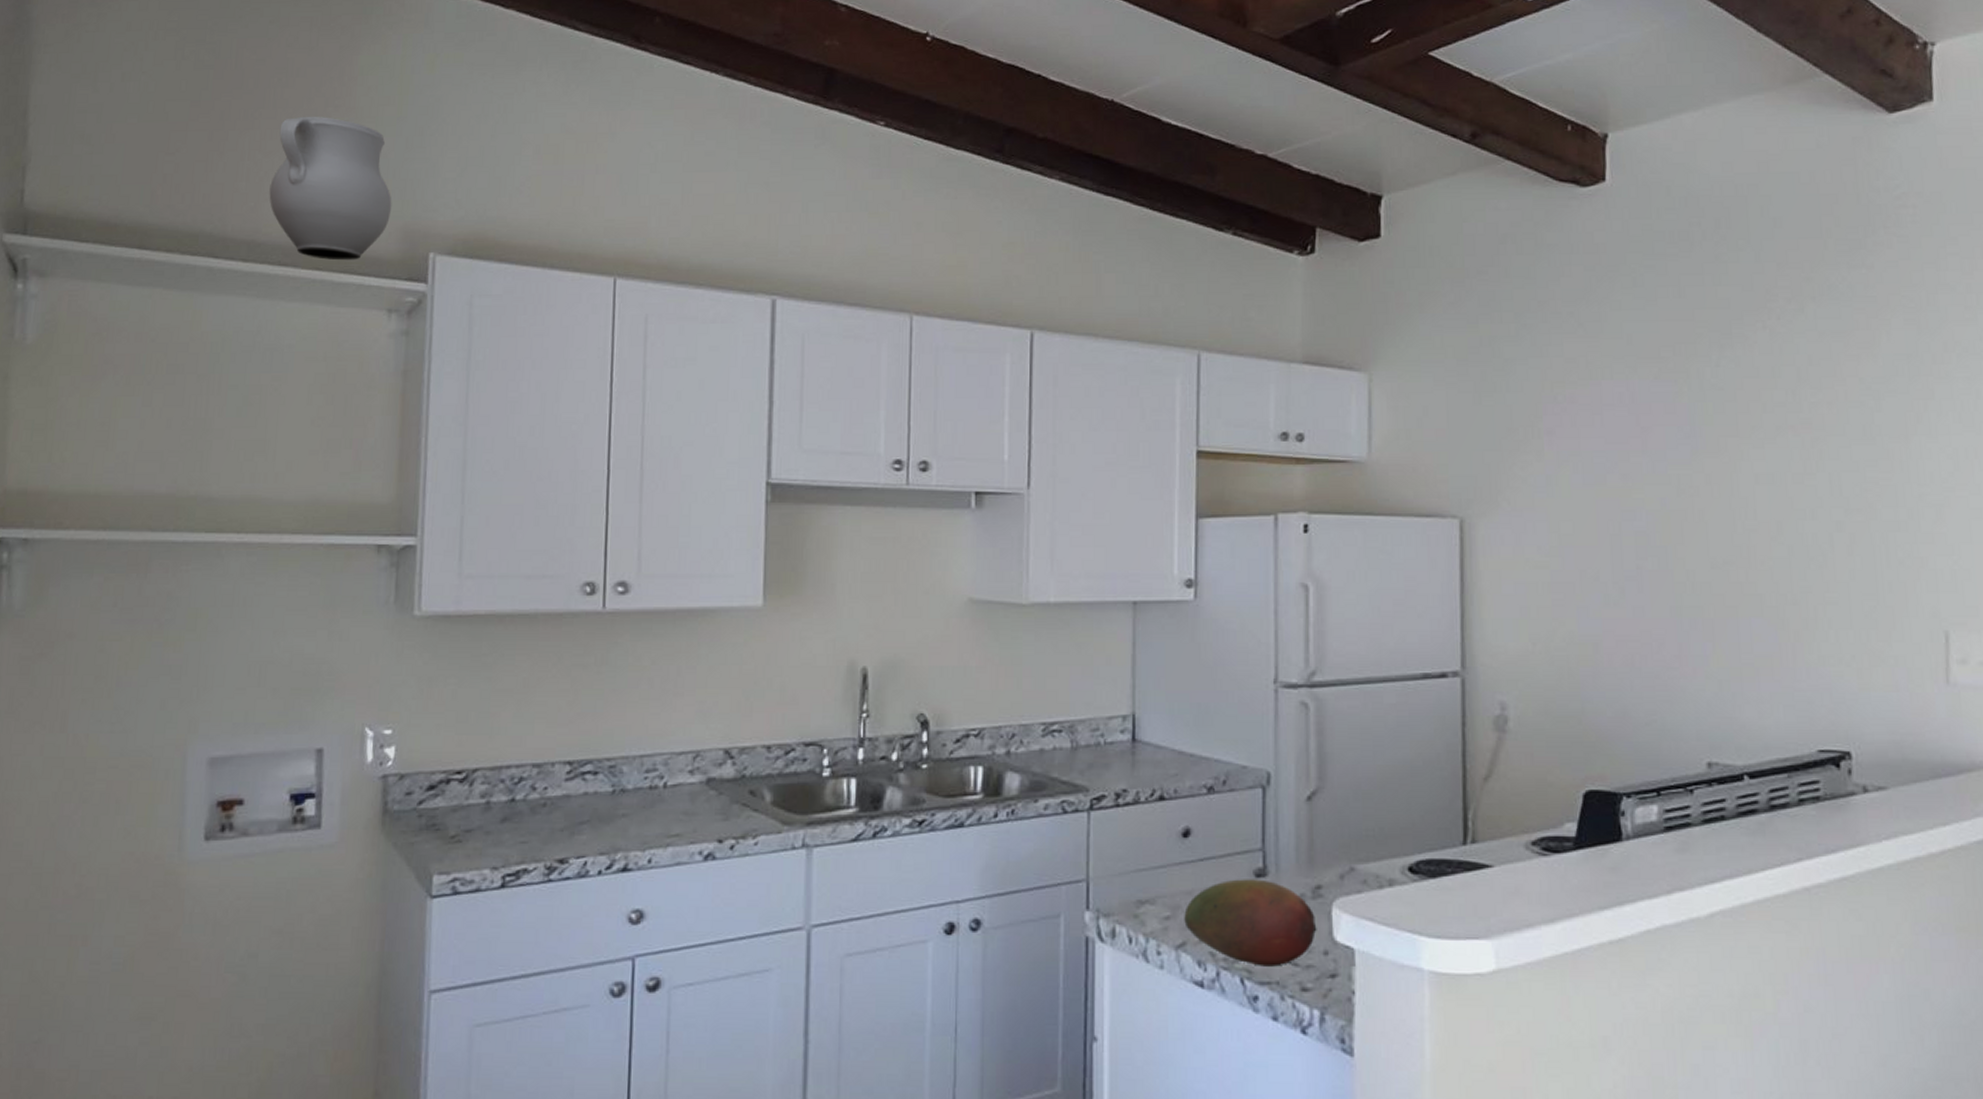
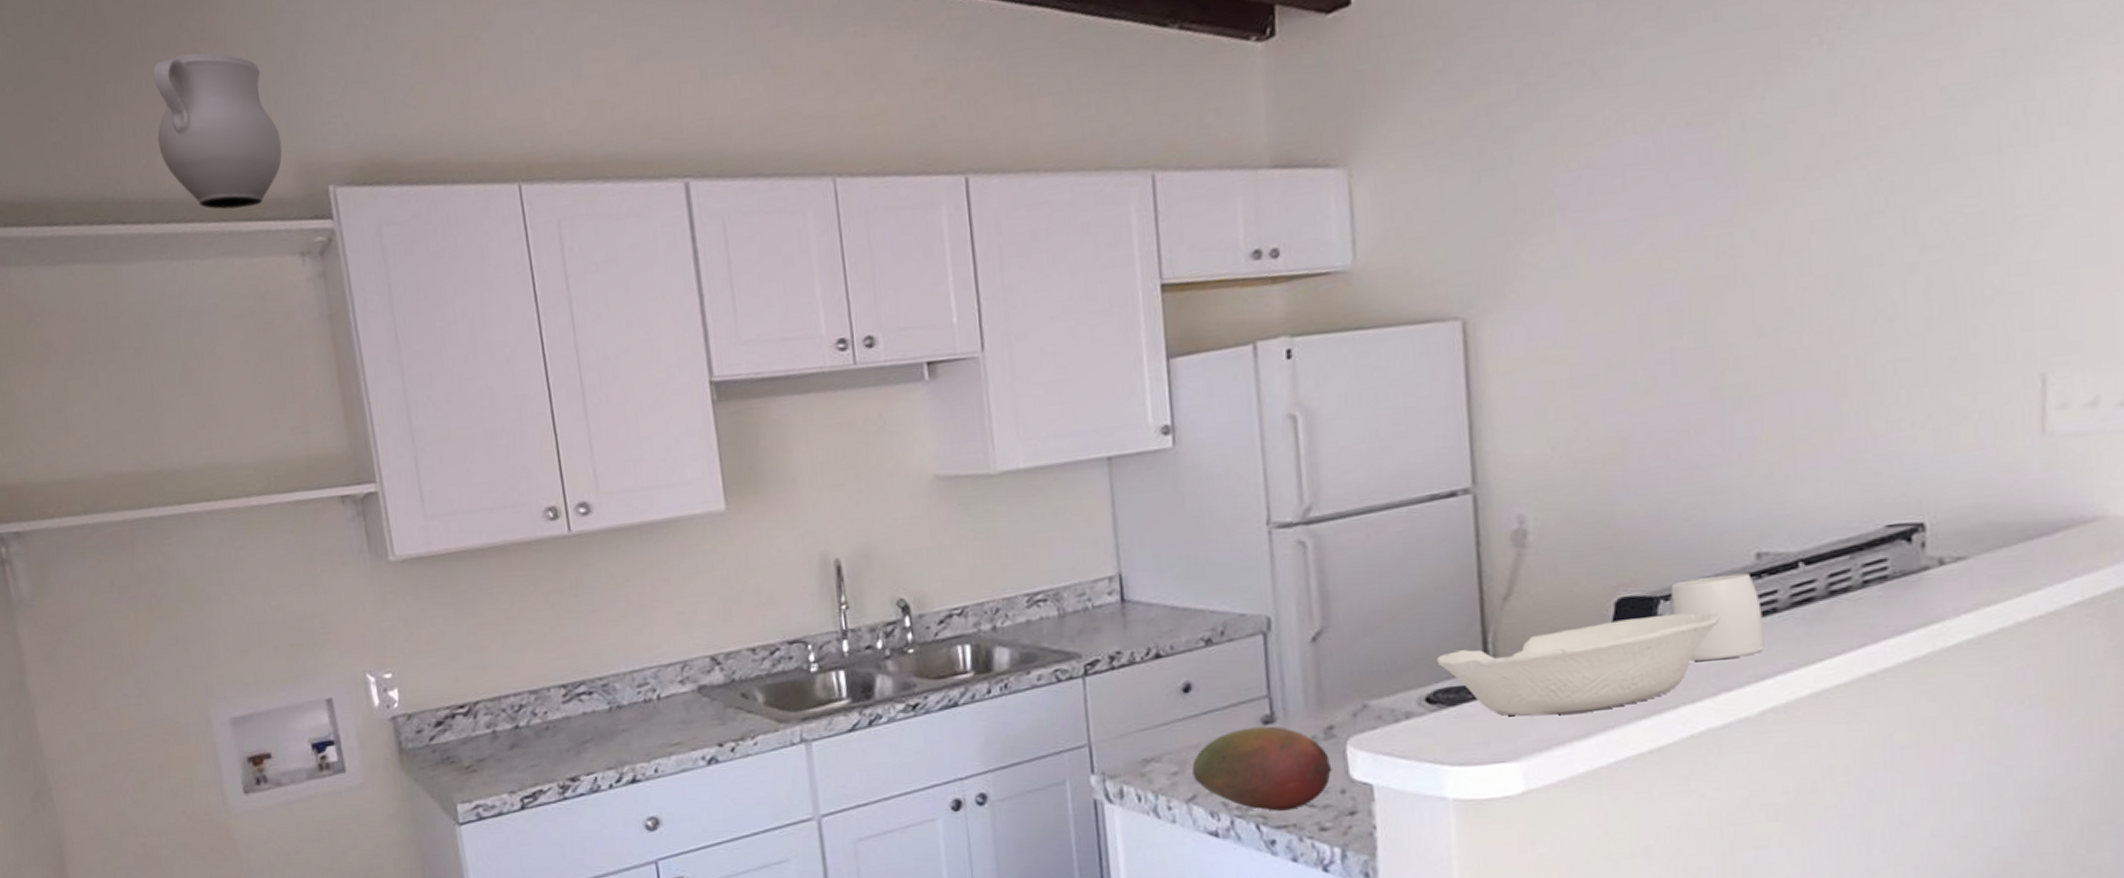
bowl: none [1420,810,1677,897] -> present [1436,612,1722,717]
mug: none [1632,779,1714,860] -> present [1670,572,1765,662]

